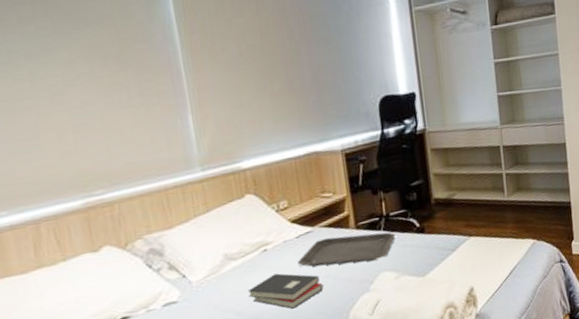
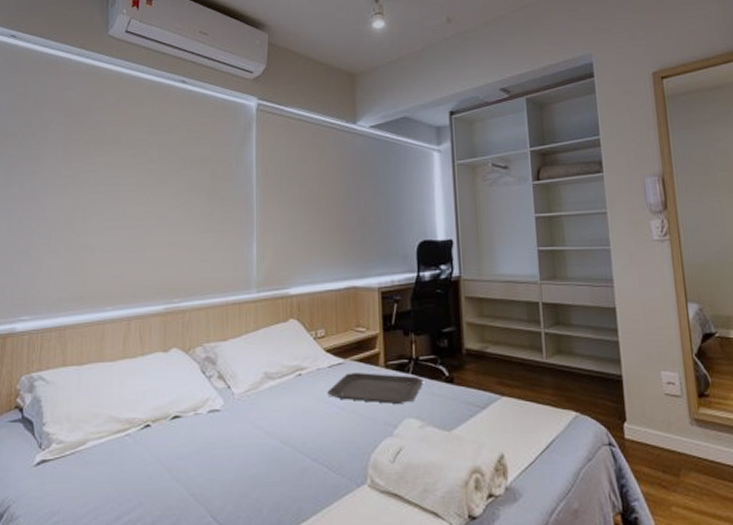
hardback book: present [248,273,324,309] -> none [279,400,348,439]

